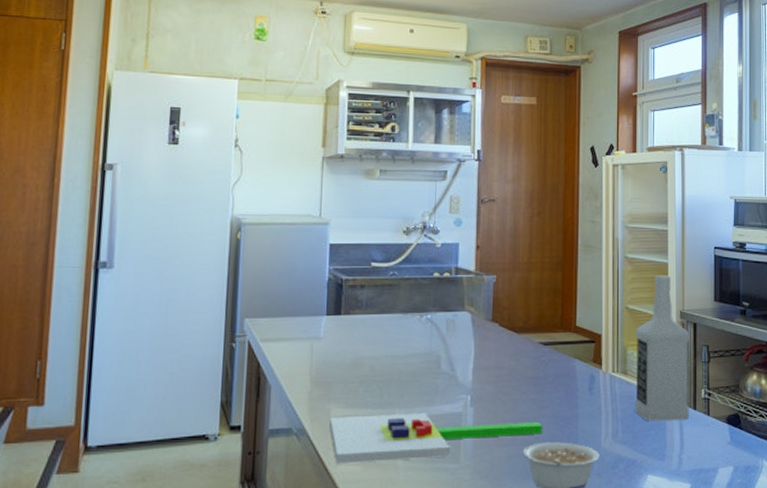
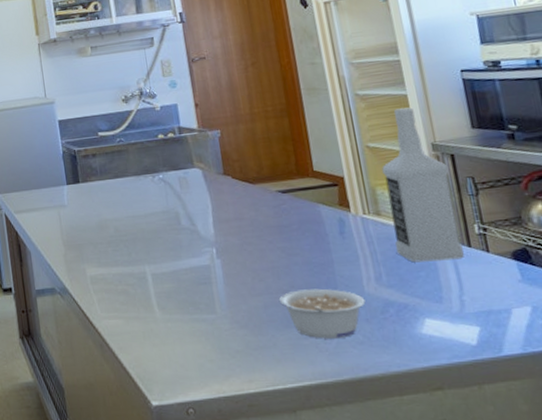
chopping board: present [329,412,543,464] -> none [86,267,297,318]

